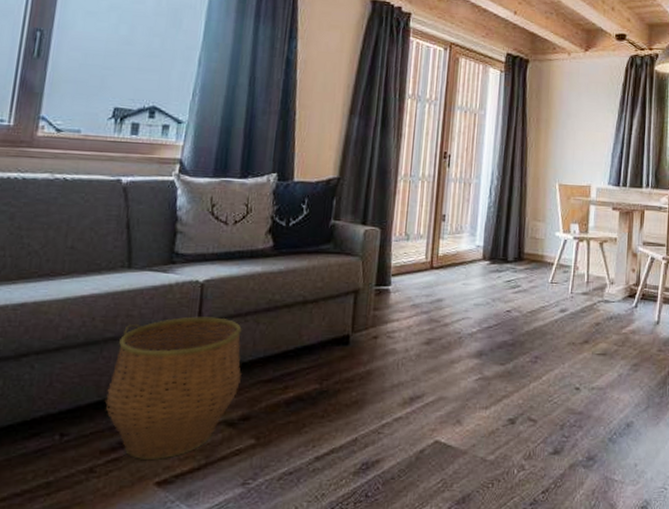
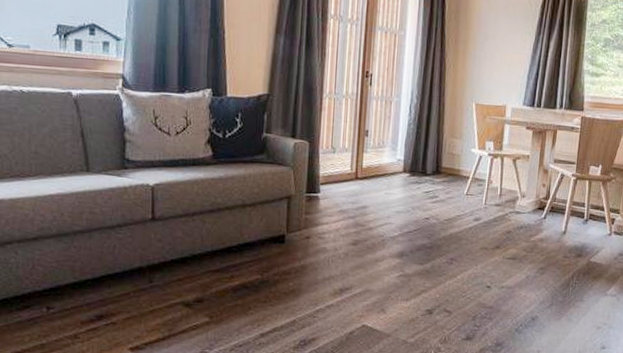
basket: present [105,316,242,459] -> none [81,215,193,330]

